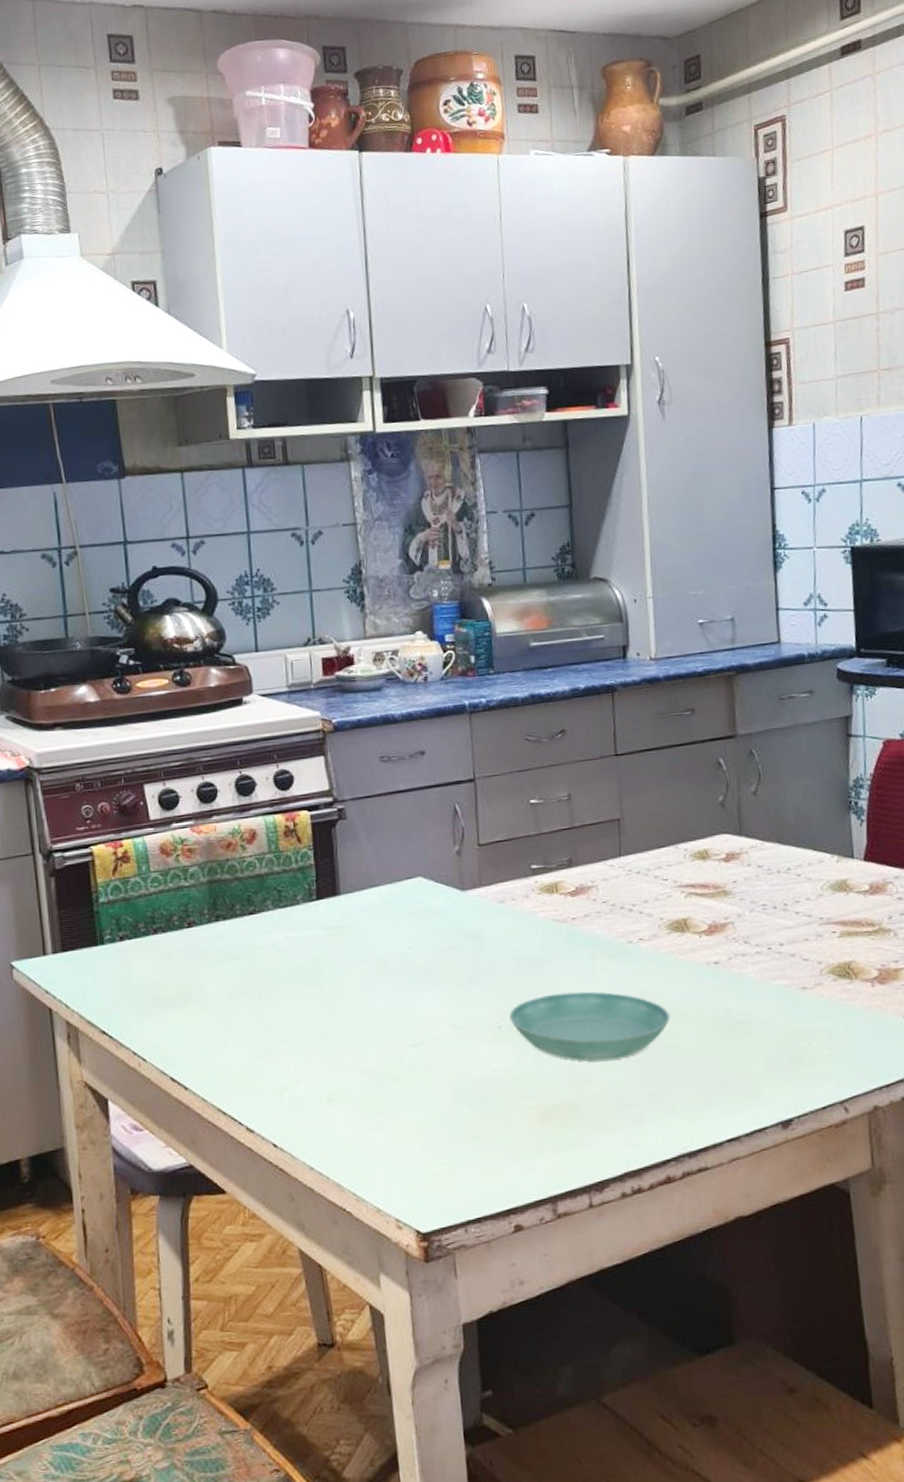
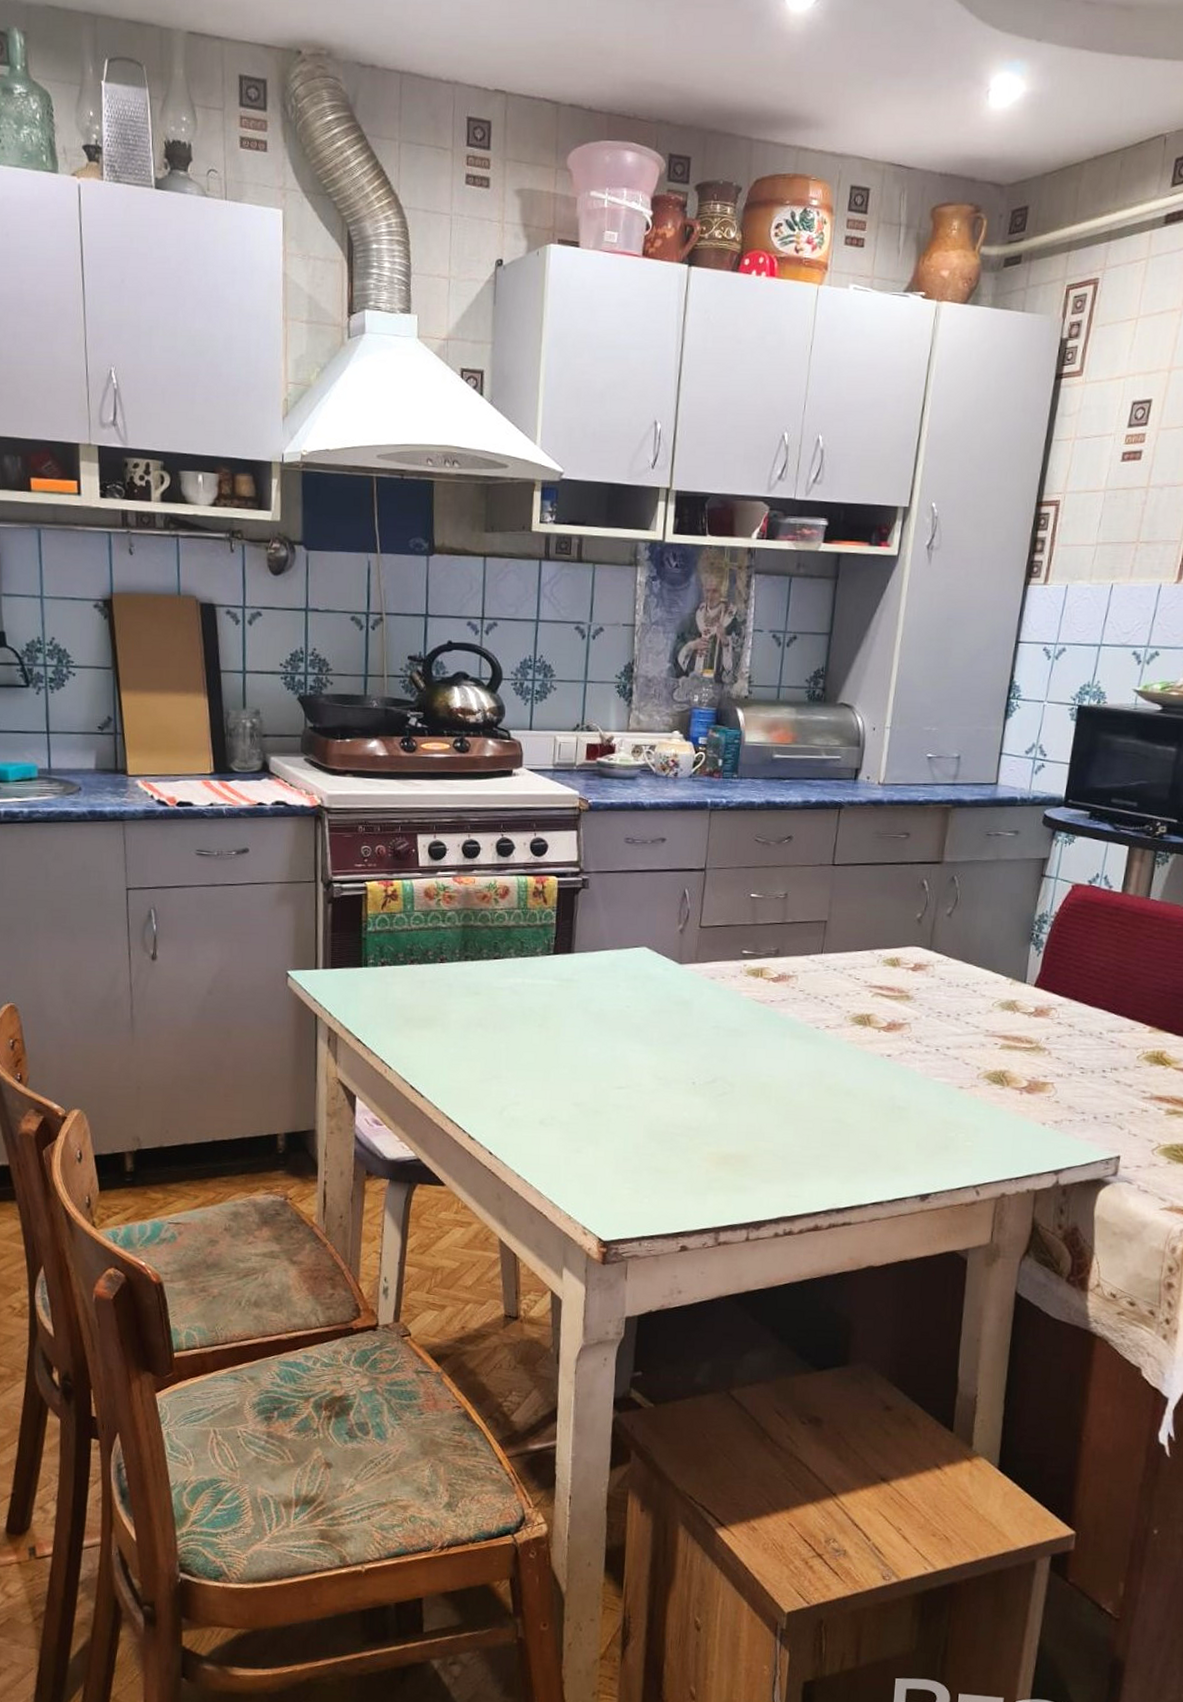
saucer: present [509,991,670,1061] -> none [704,1062,841,1124]

